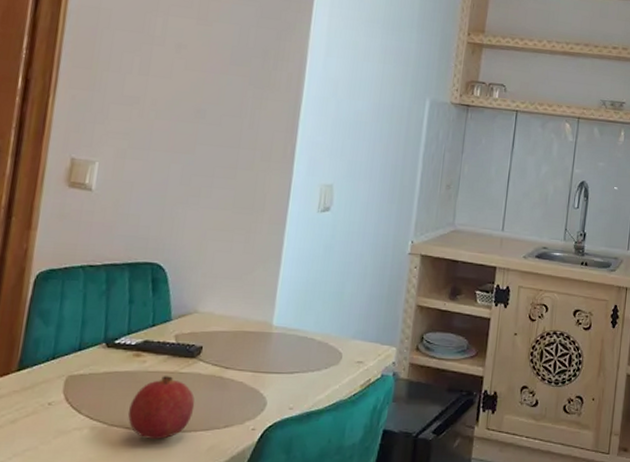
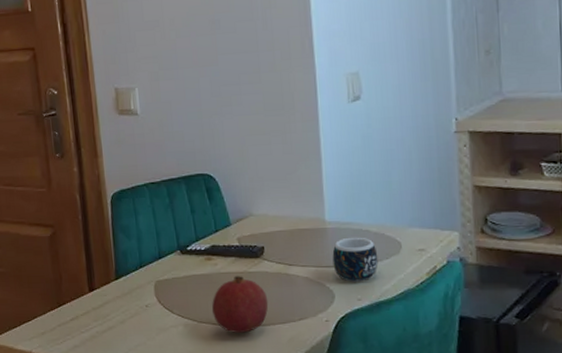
mug: none [271,344,318,390] -> present [332,237,379,282]

